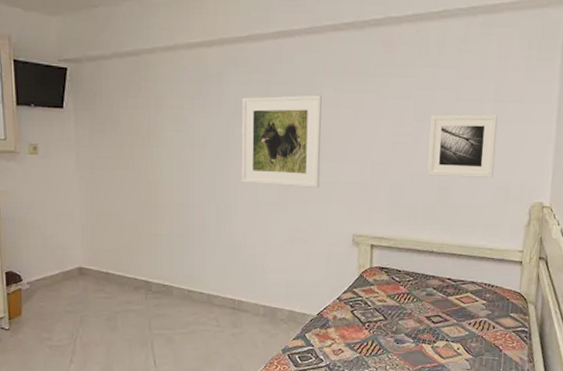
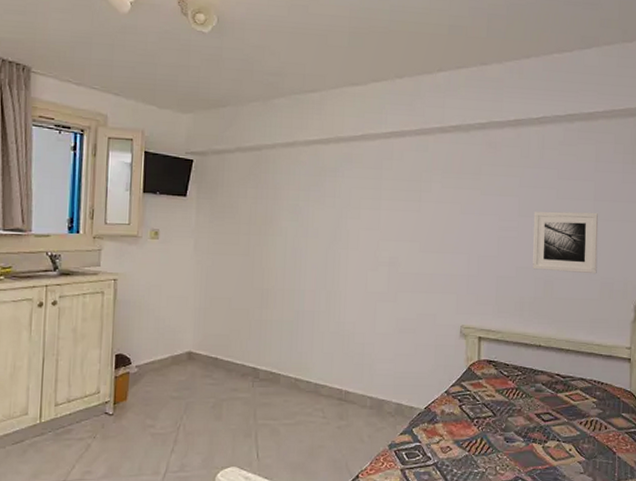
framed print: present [241,95,322,189] -> none [351,190,430,279]

